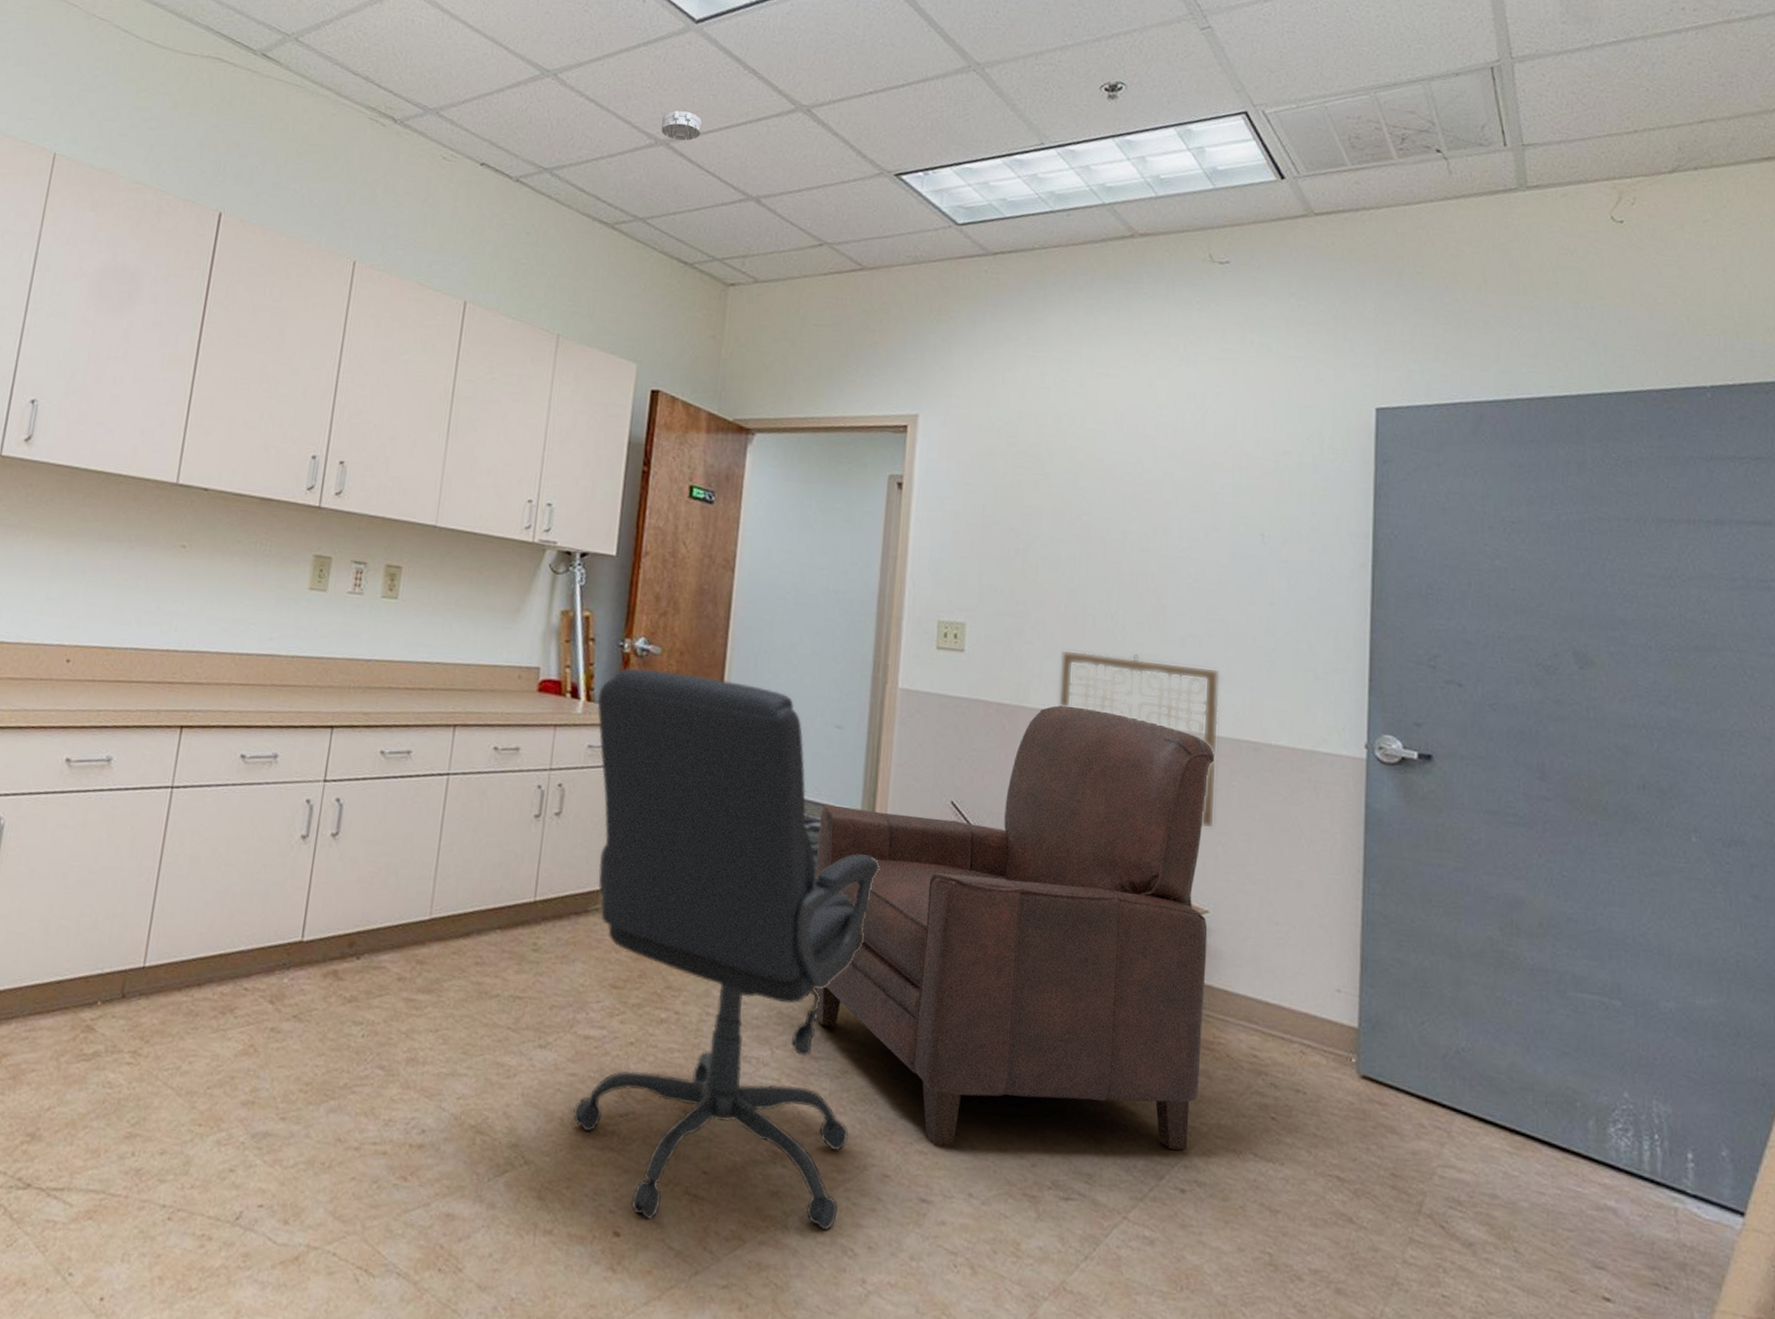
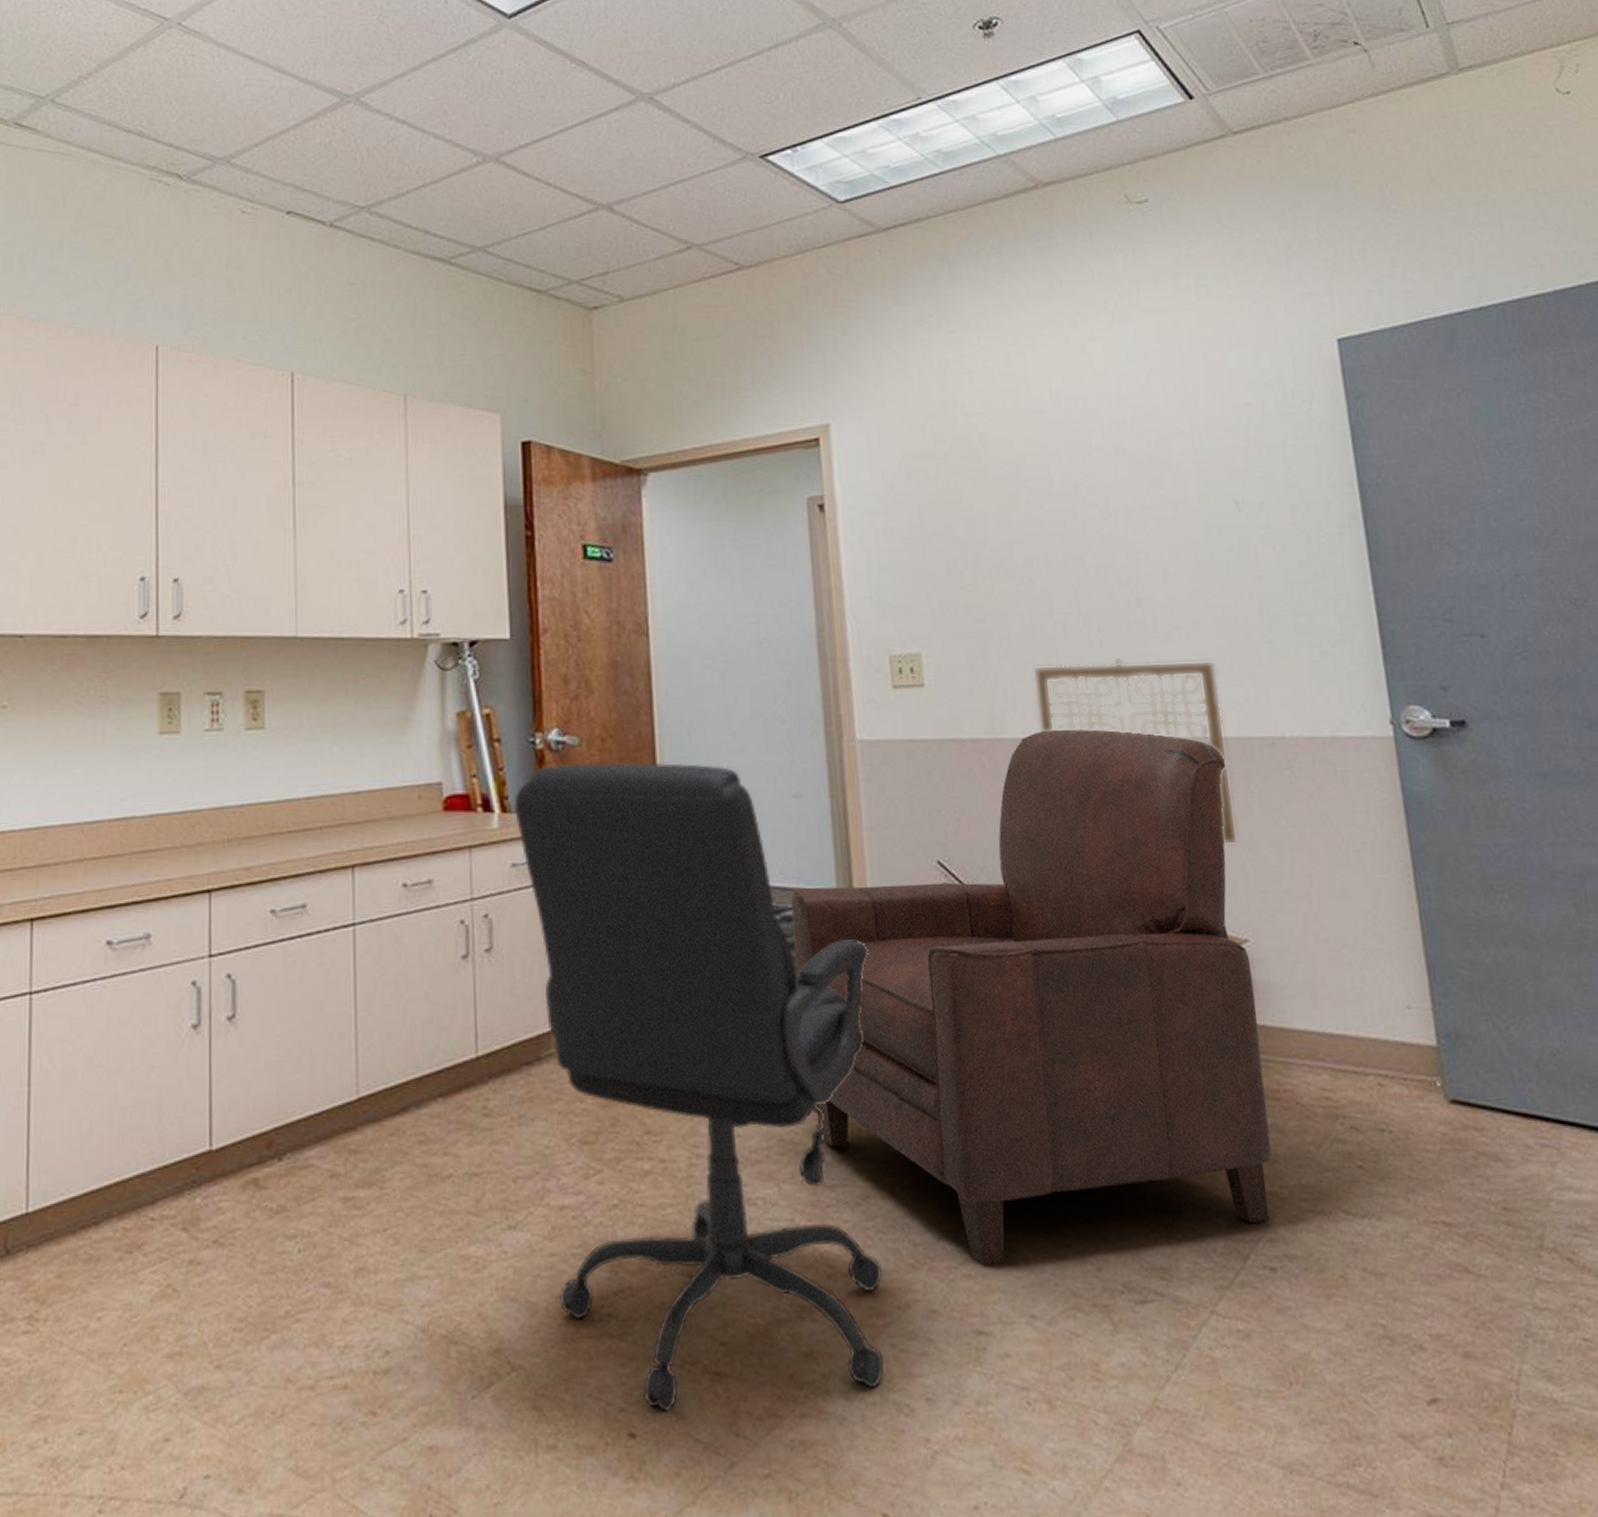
smoke detector: present [661,110,703,141] -> none [486,119,534,153]

